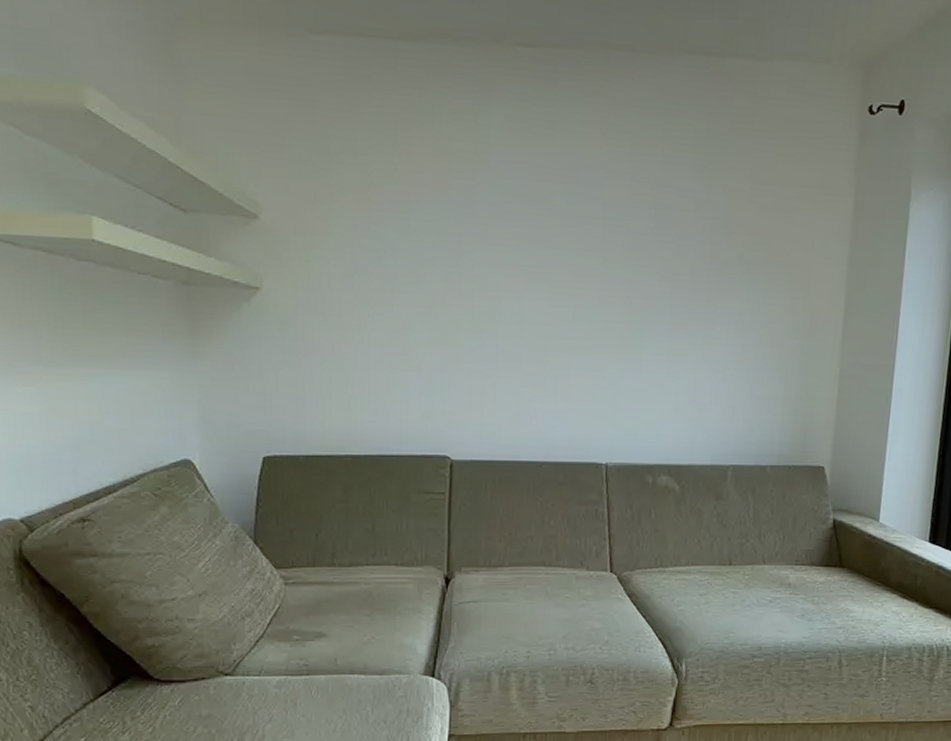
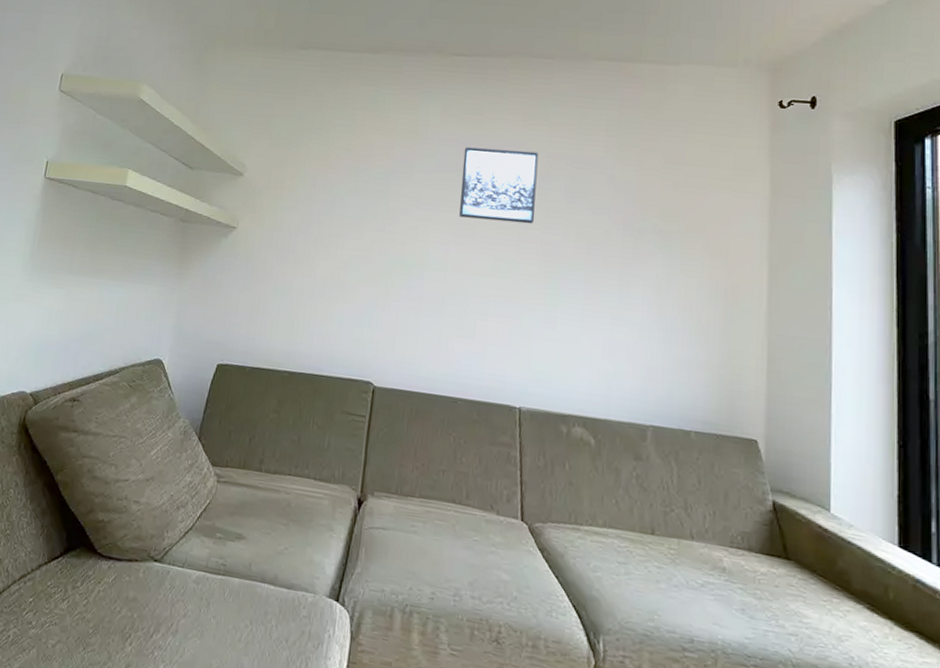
wall art: none [533,170,620,263] -> present [459,147,539,224]

